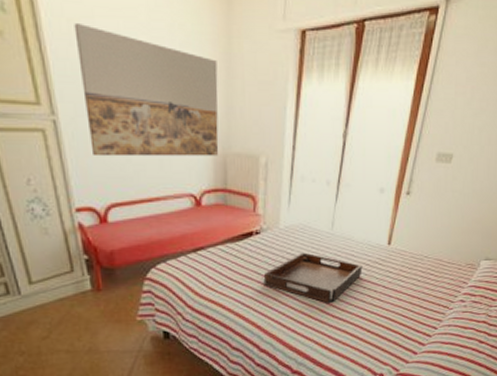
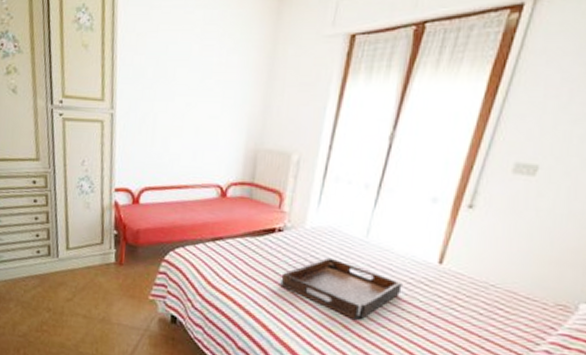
wall art: present [74,24,219,157] -> none [137,37,260,151]

